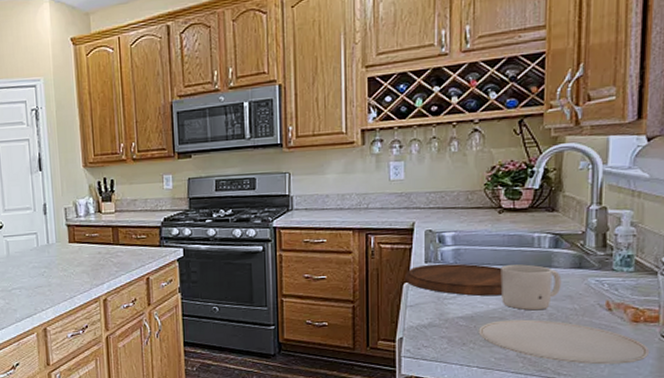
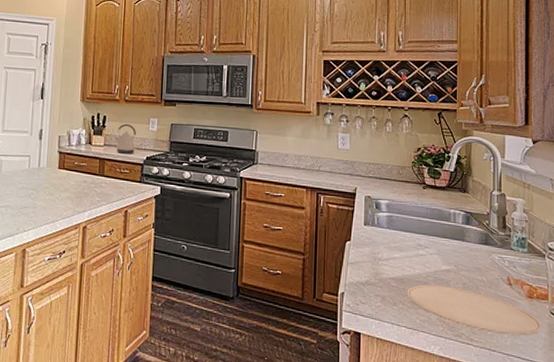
kettle: none [125,184,153,219] -> present [114,123,137,155]
cutting board: present [404,263,503,296] -> none [346,226,427,262]
mug: present [500,264,562,311] -> none [424,235,472,279]

